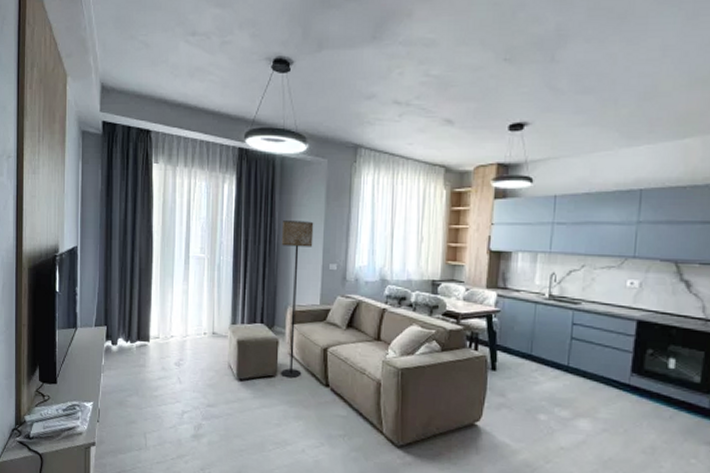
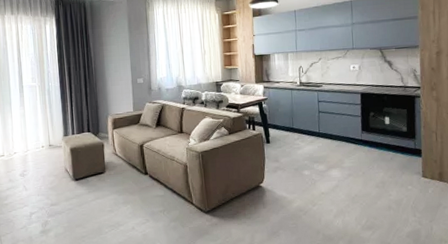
floor lamp: present [281,221,314,378] -> none [96,47,125,172]

